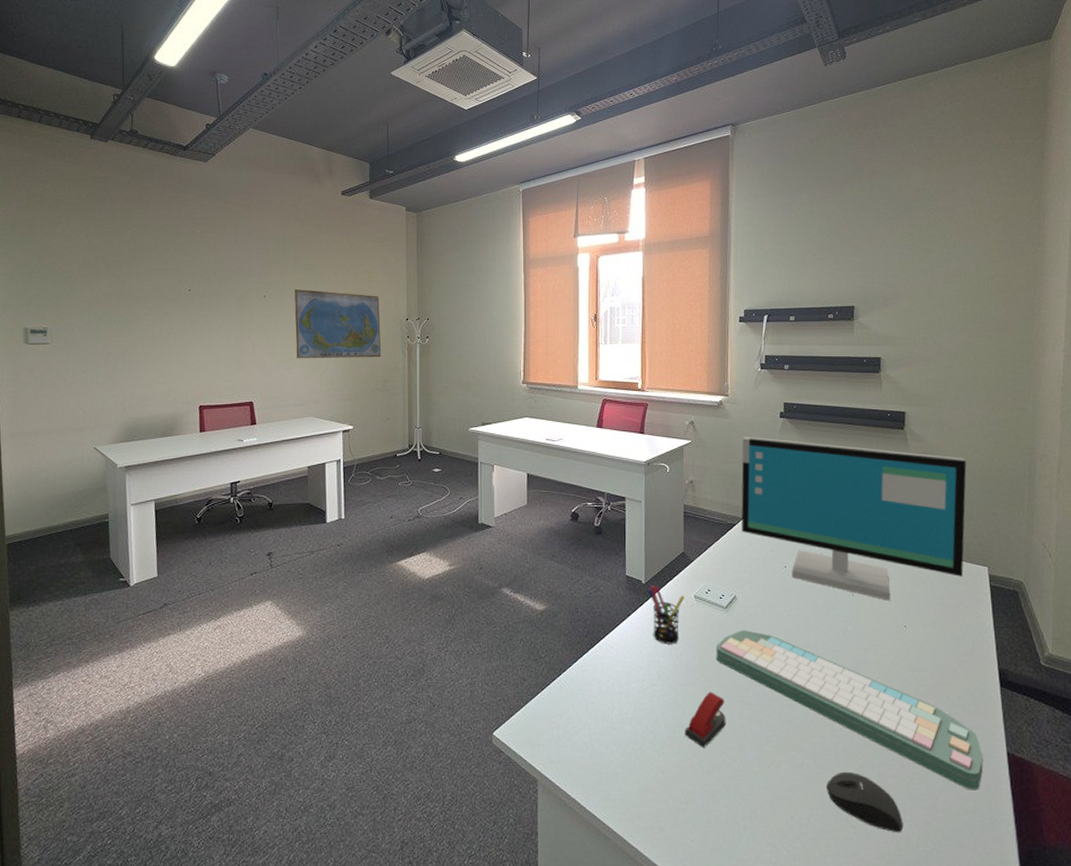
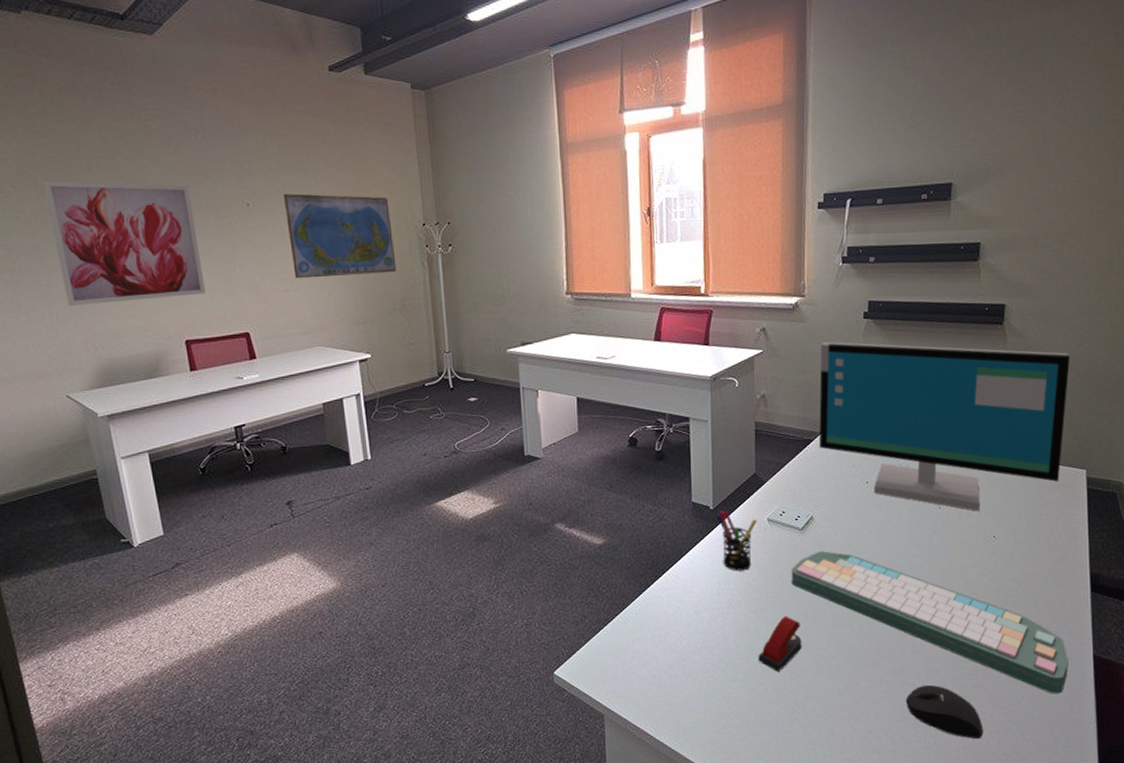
wall art: none [103,271,222,373] -> present [42,181,206,307]

